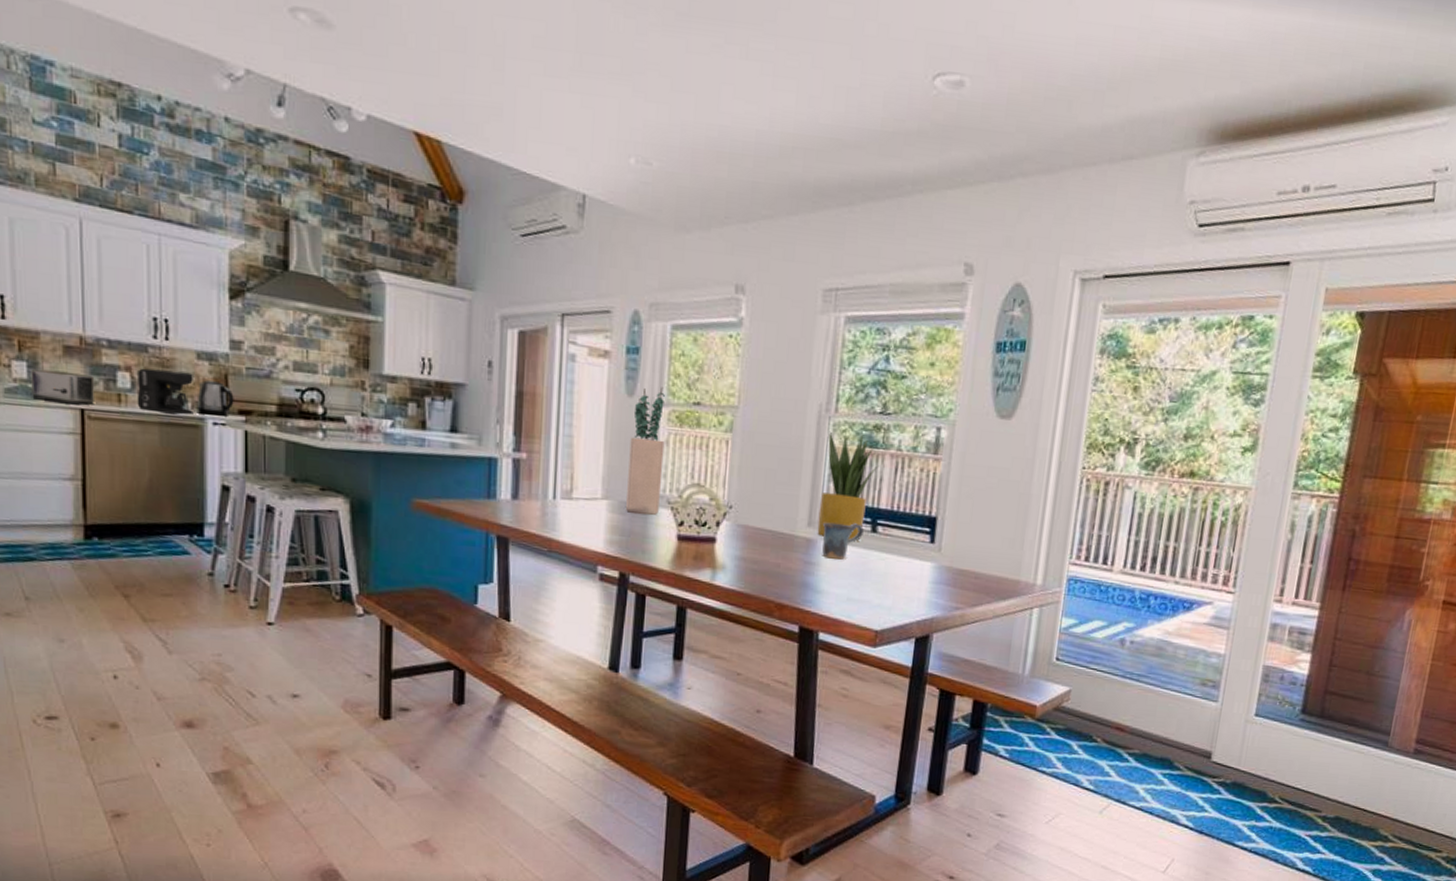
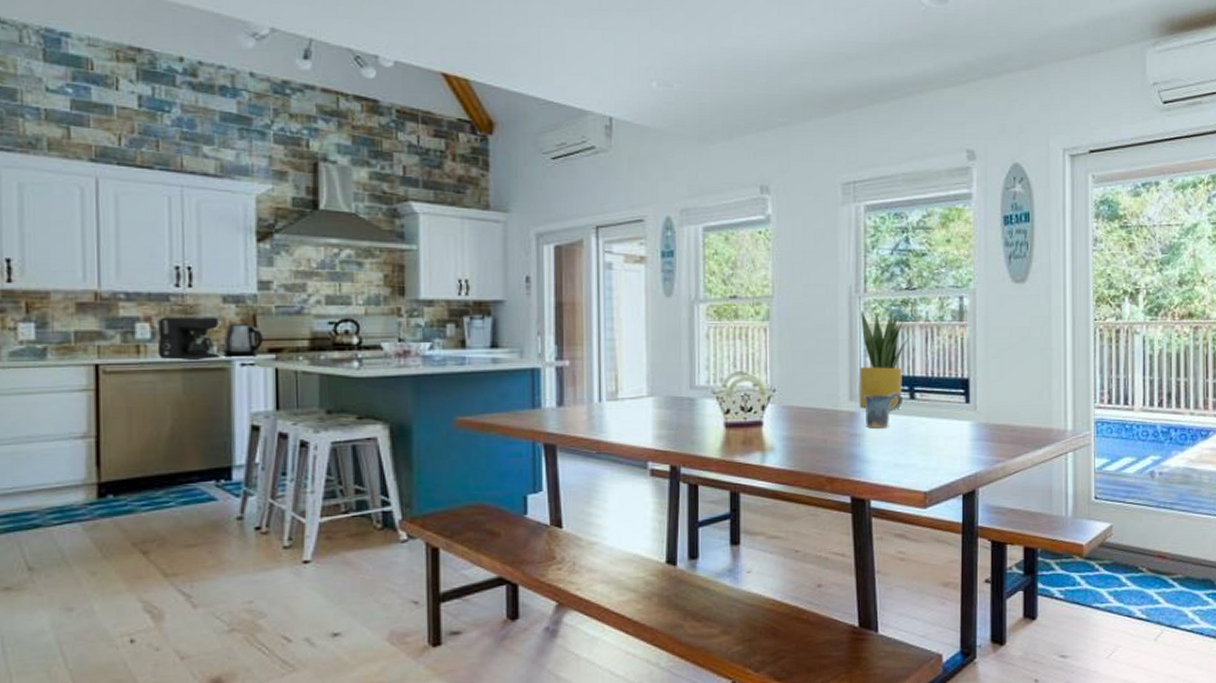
toaster: present [31,368,95,405] -> none [39,328,111,361]
vase: present [625,387,665,516] -> none [671,285,706,408]

